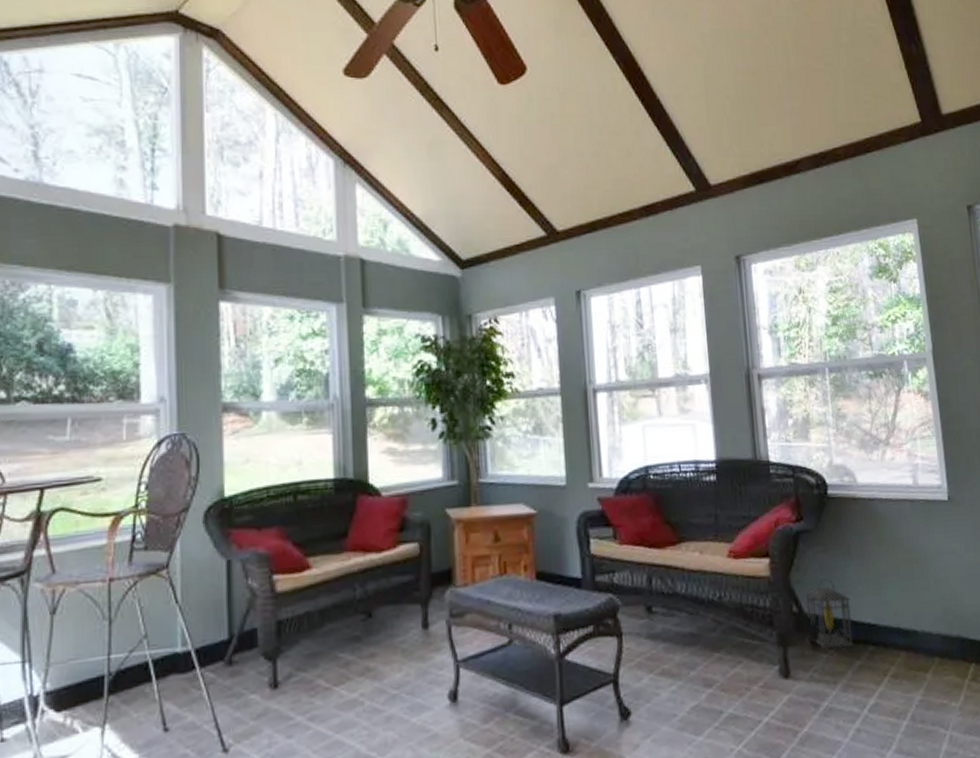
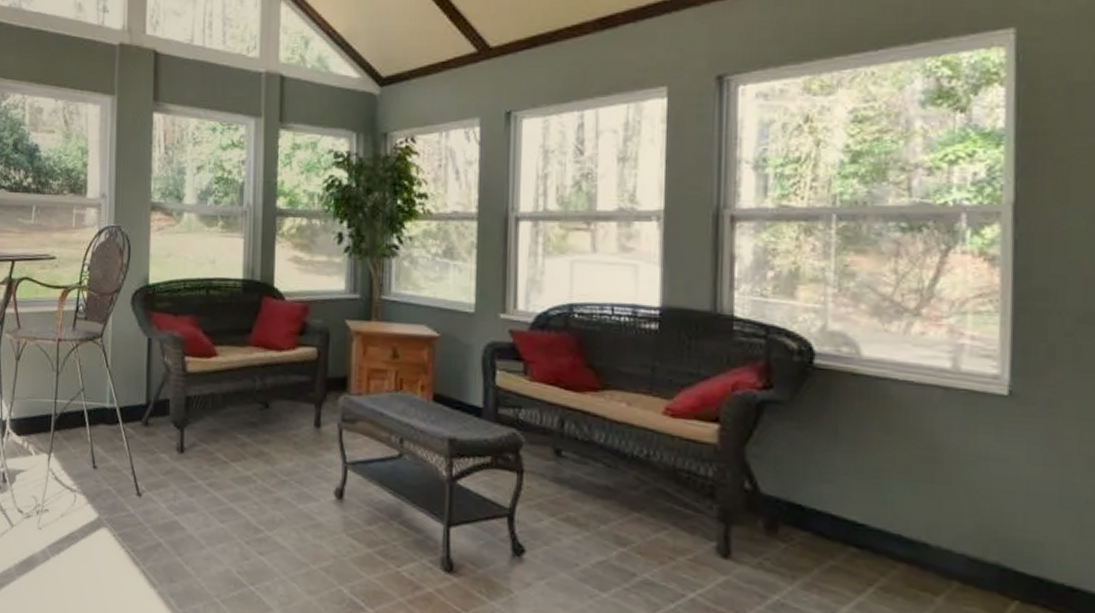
lantern: present [804,579,855,649] -> none [763,460,831,544]

